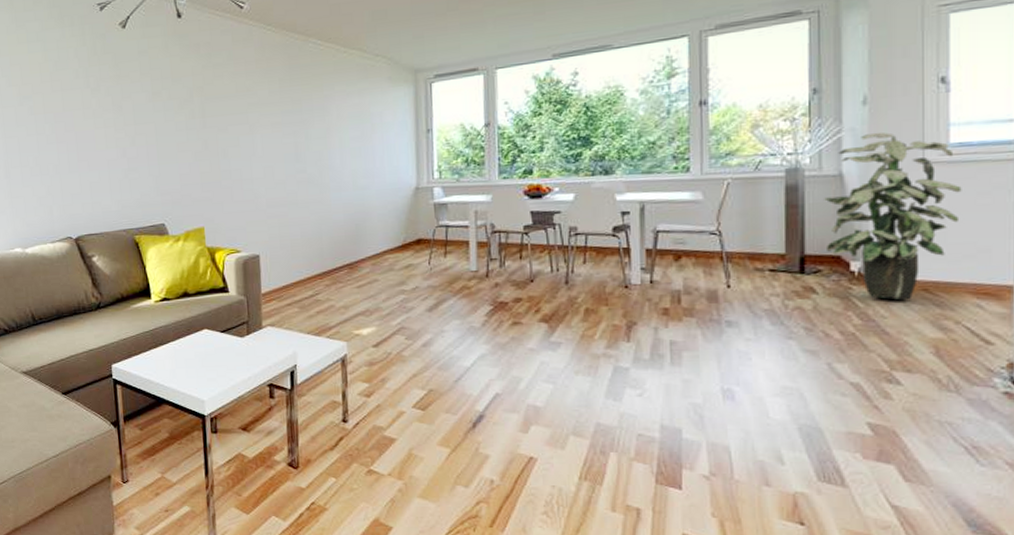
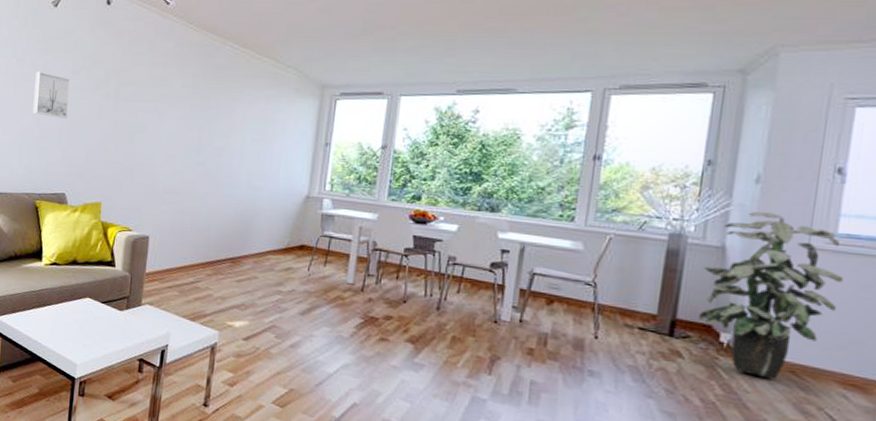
wall art: none [113,98,155,146] -> present [33,71,70,119]

